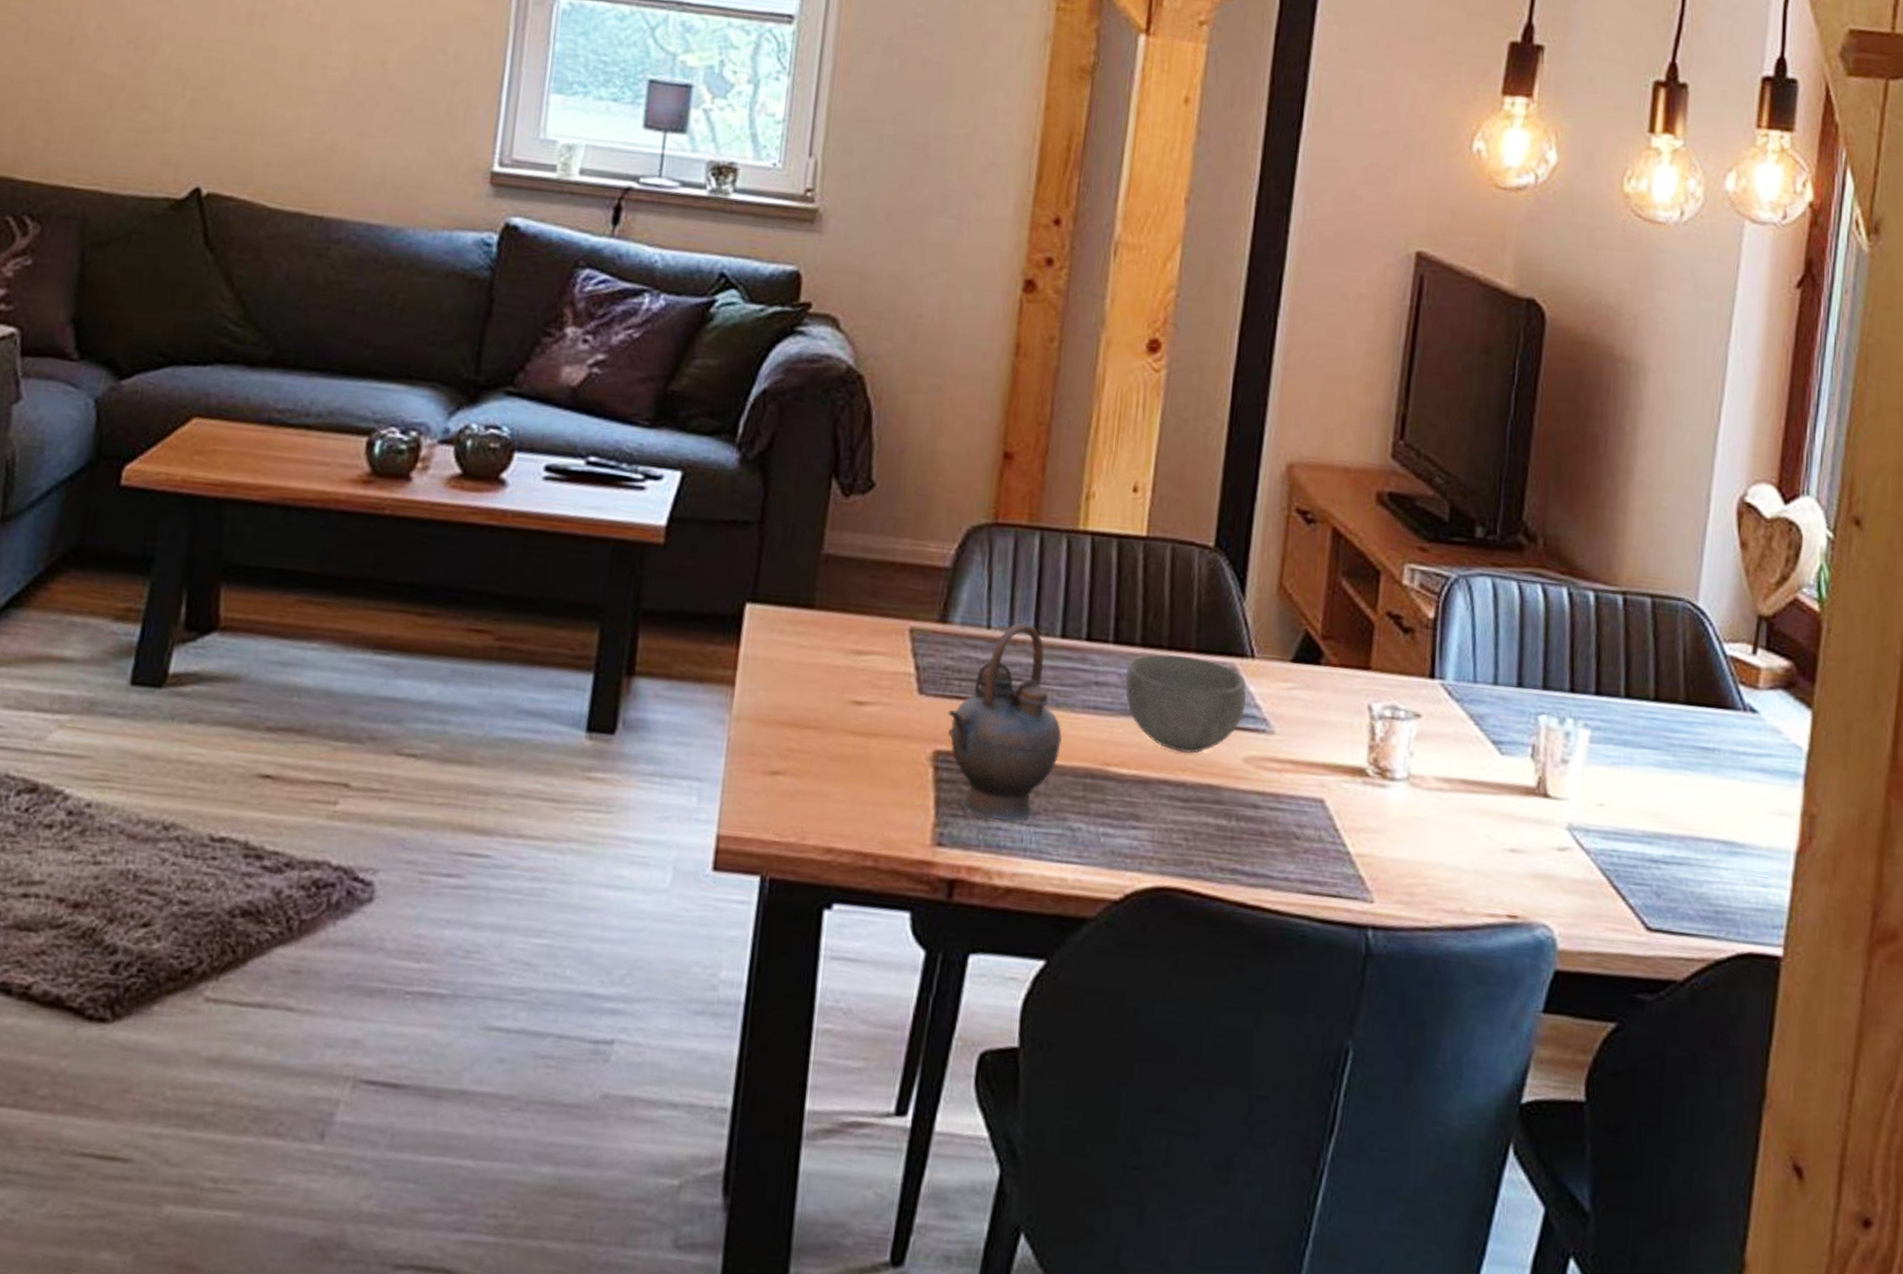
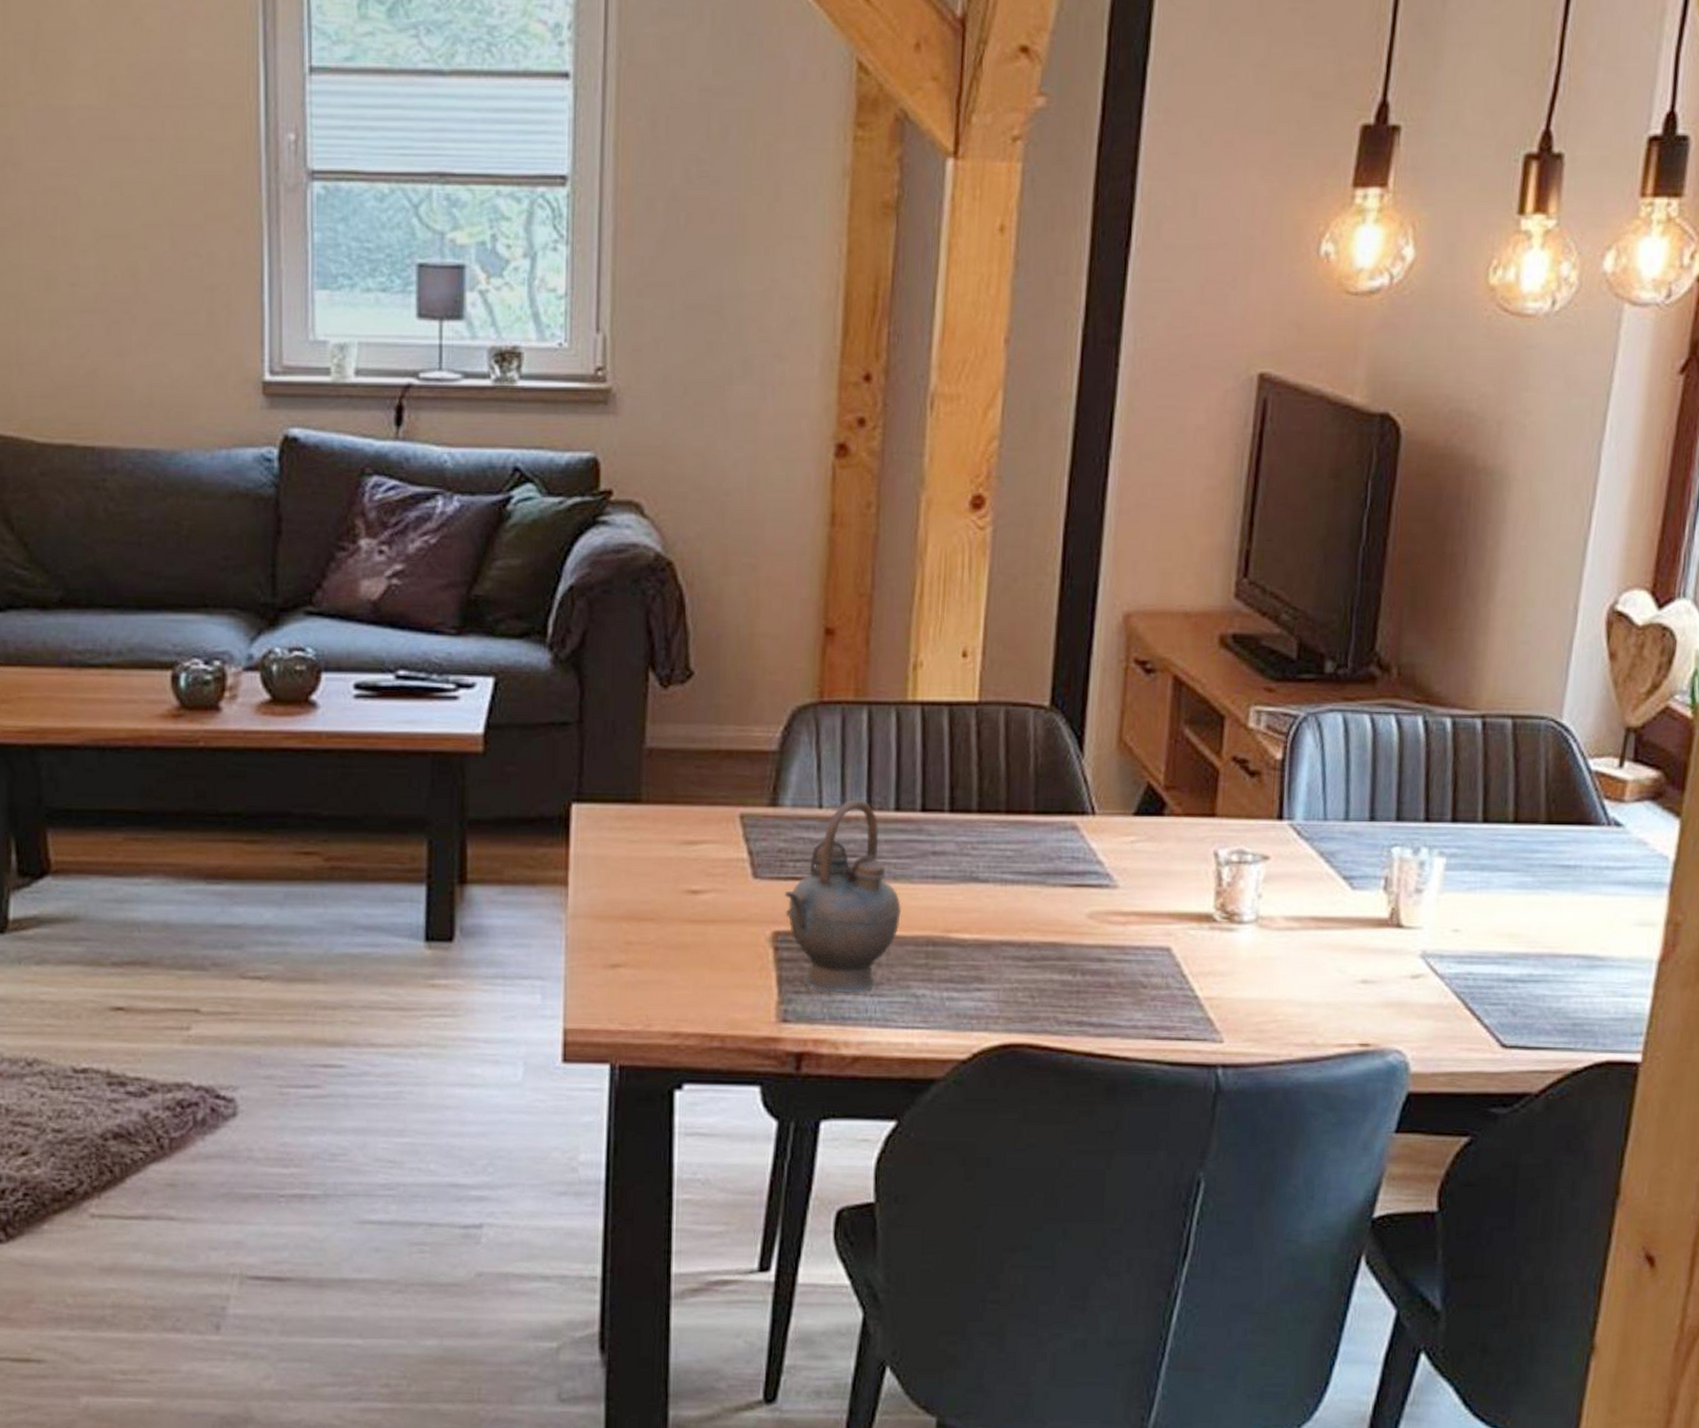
bowl: present [1124,654,1247,754] -> none [962,818,1088,915]

